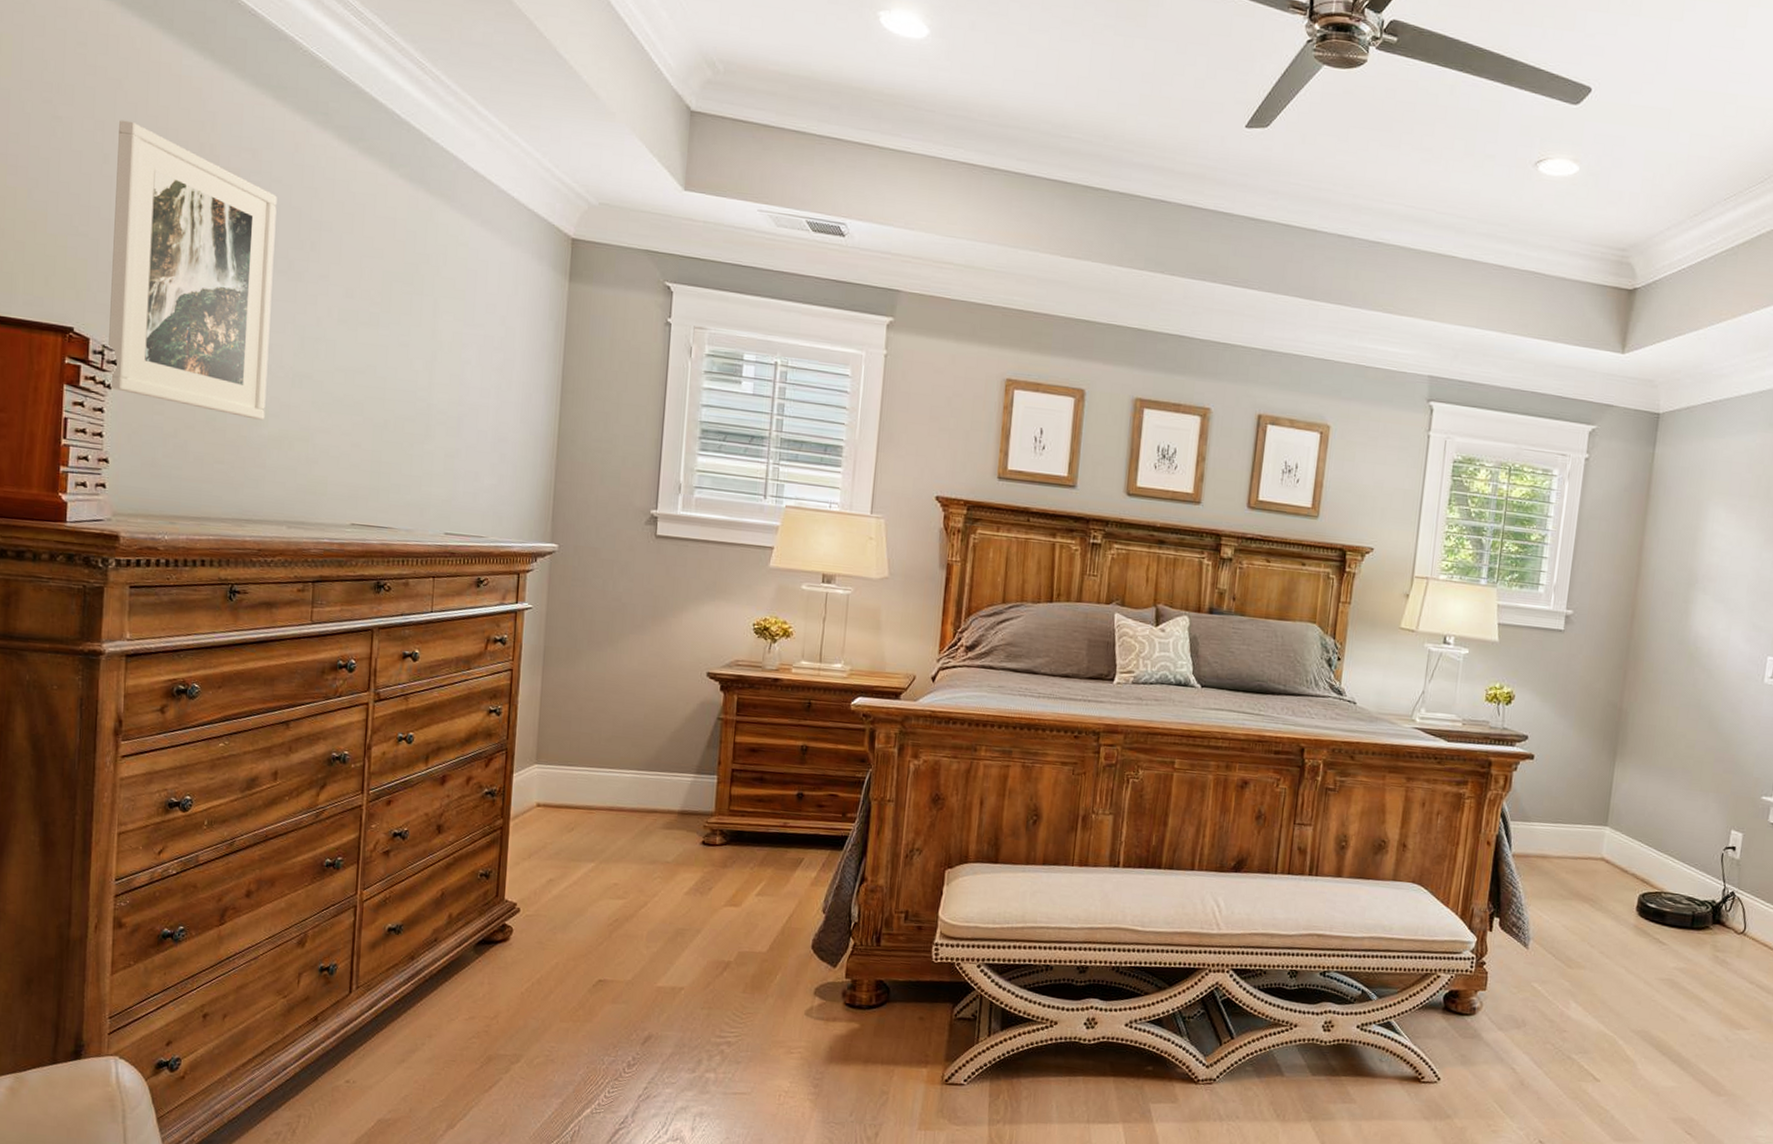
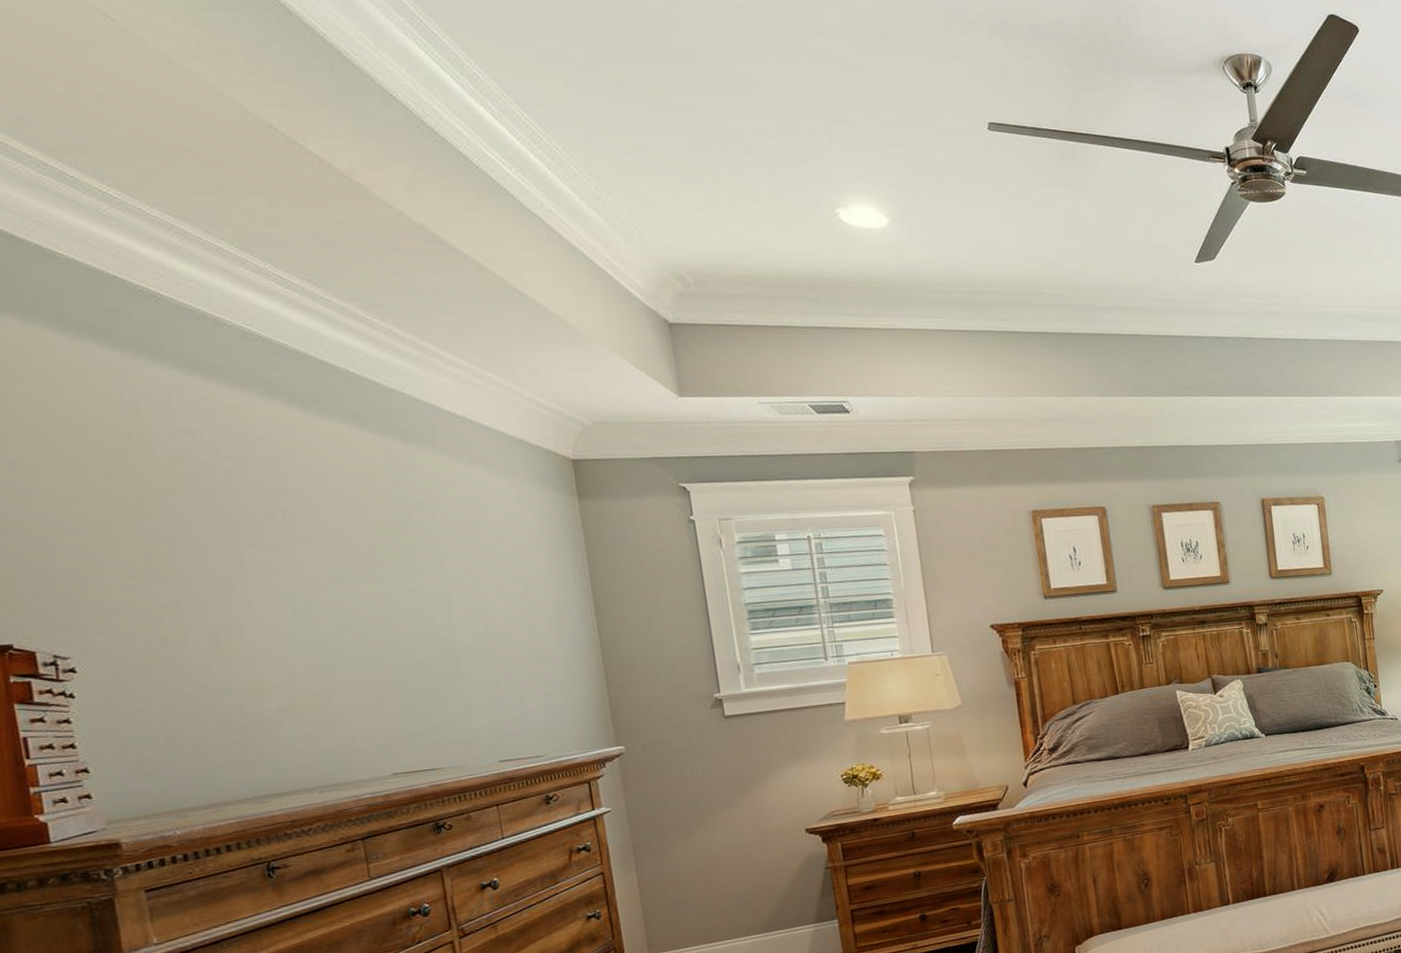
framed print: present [109,120,277,420] -> none [20,425,268,698]

